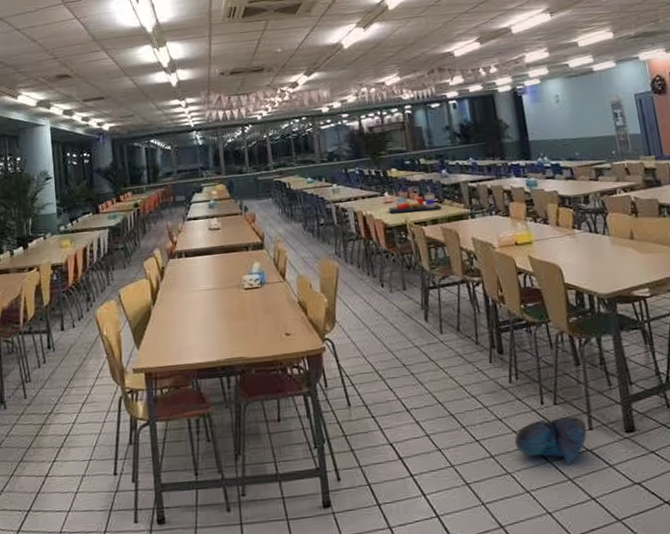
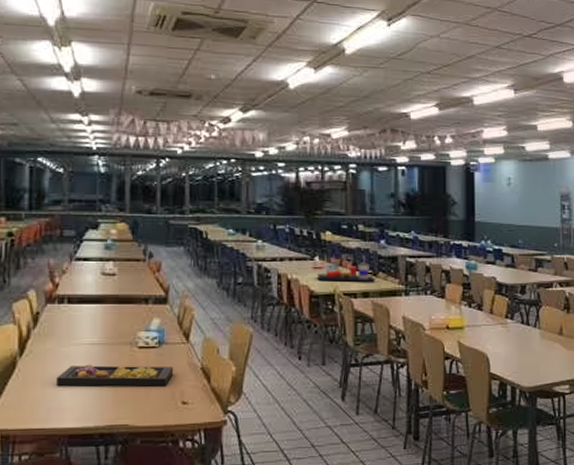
food tray: none [183,303,276,328] -> present [56,364,174,387]

